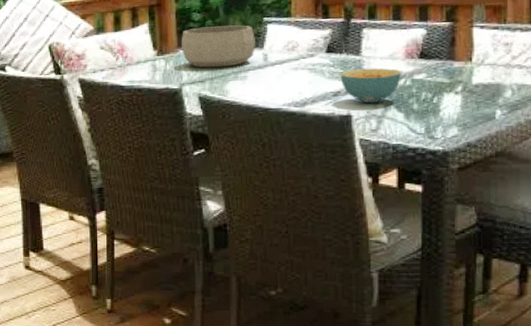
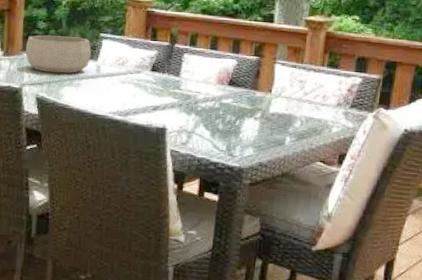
cereal bowl: present [340,68,402,104] -> none [160,88,213,120]

